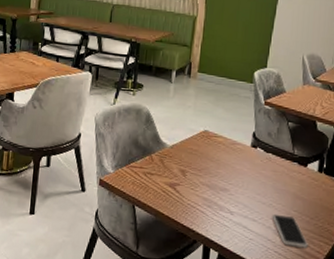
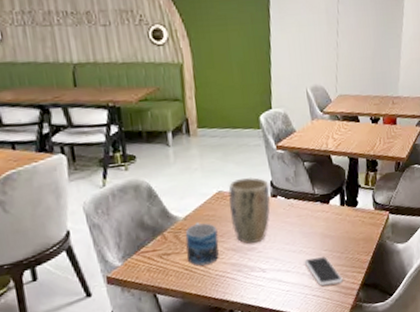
mug: none [166,152,197,193] -> present [185,221,219,266]
plant pot: none [211,123,252,186] -> present [228,176,270,244]

